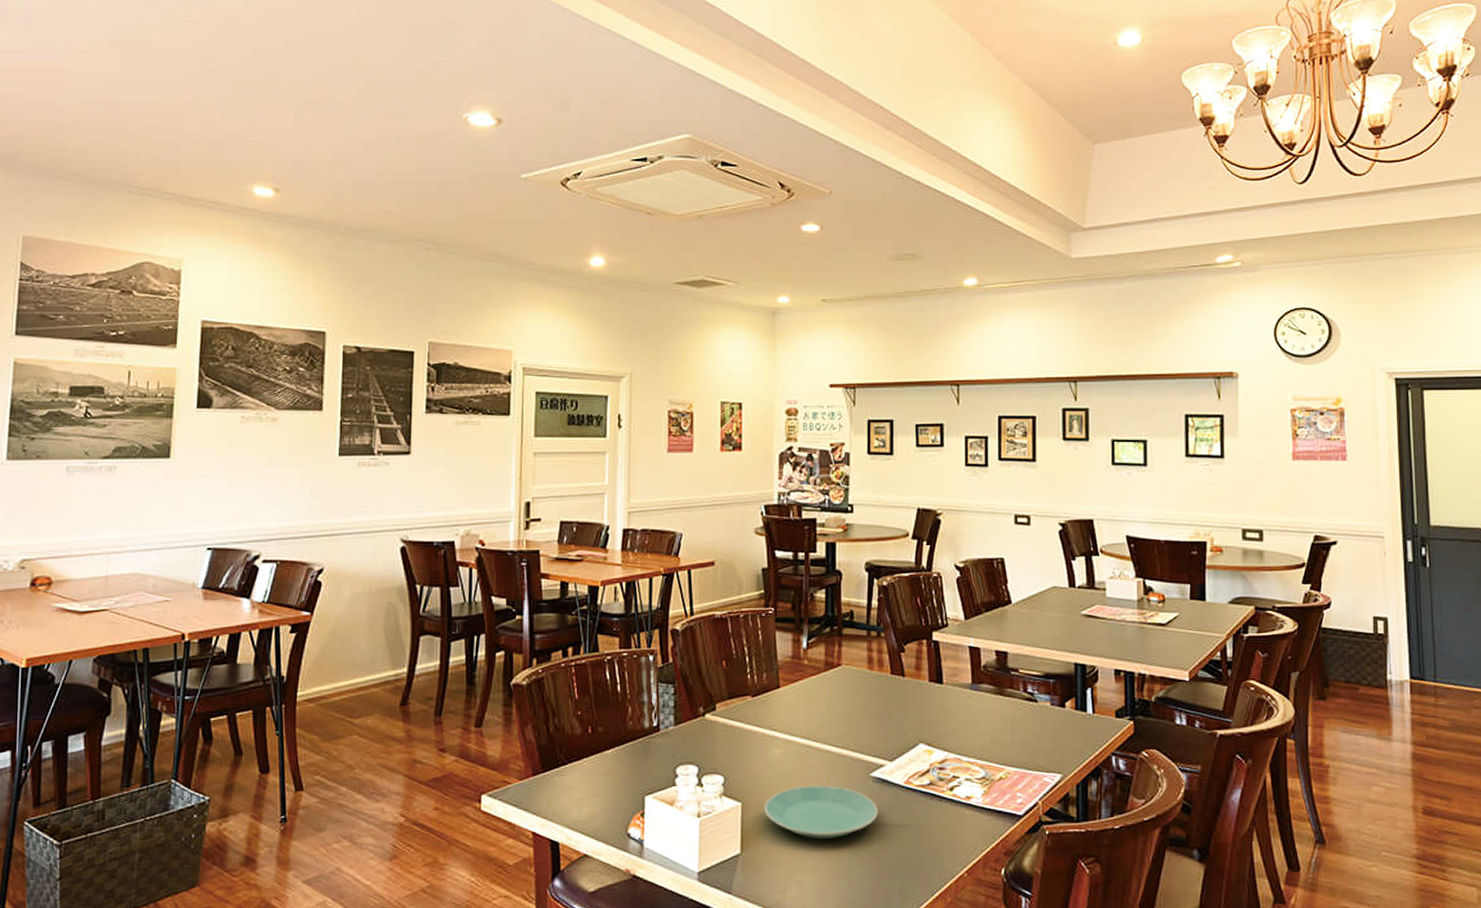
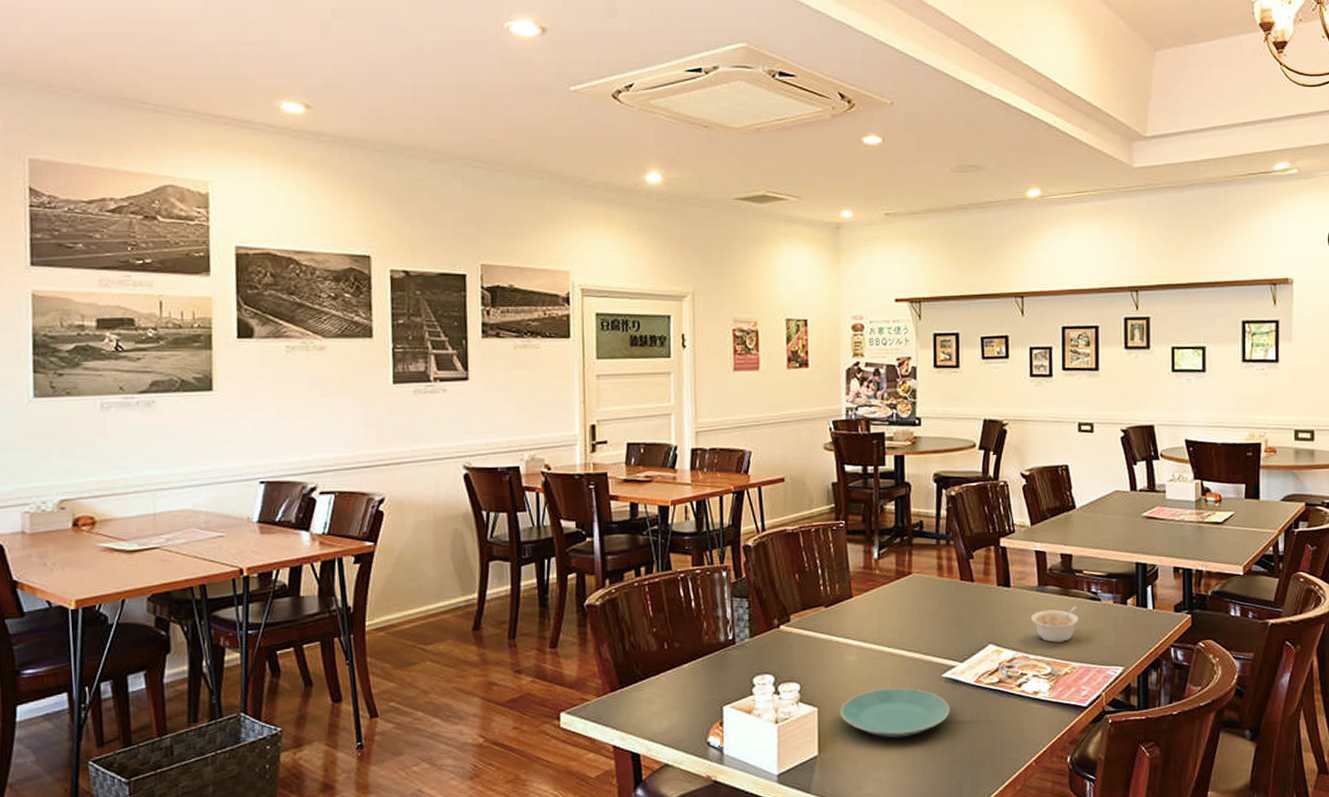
legume: none [964,707,1014,745] -> present [1031,606,1079,643]

